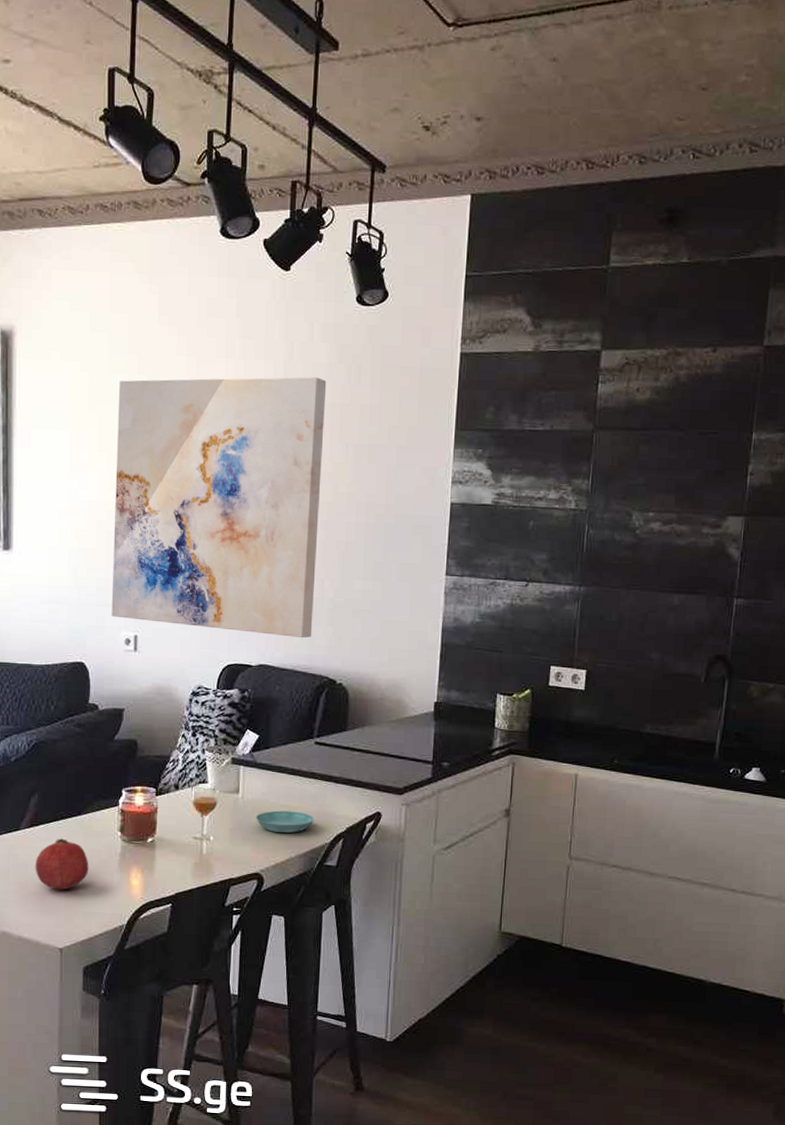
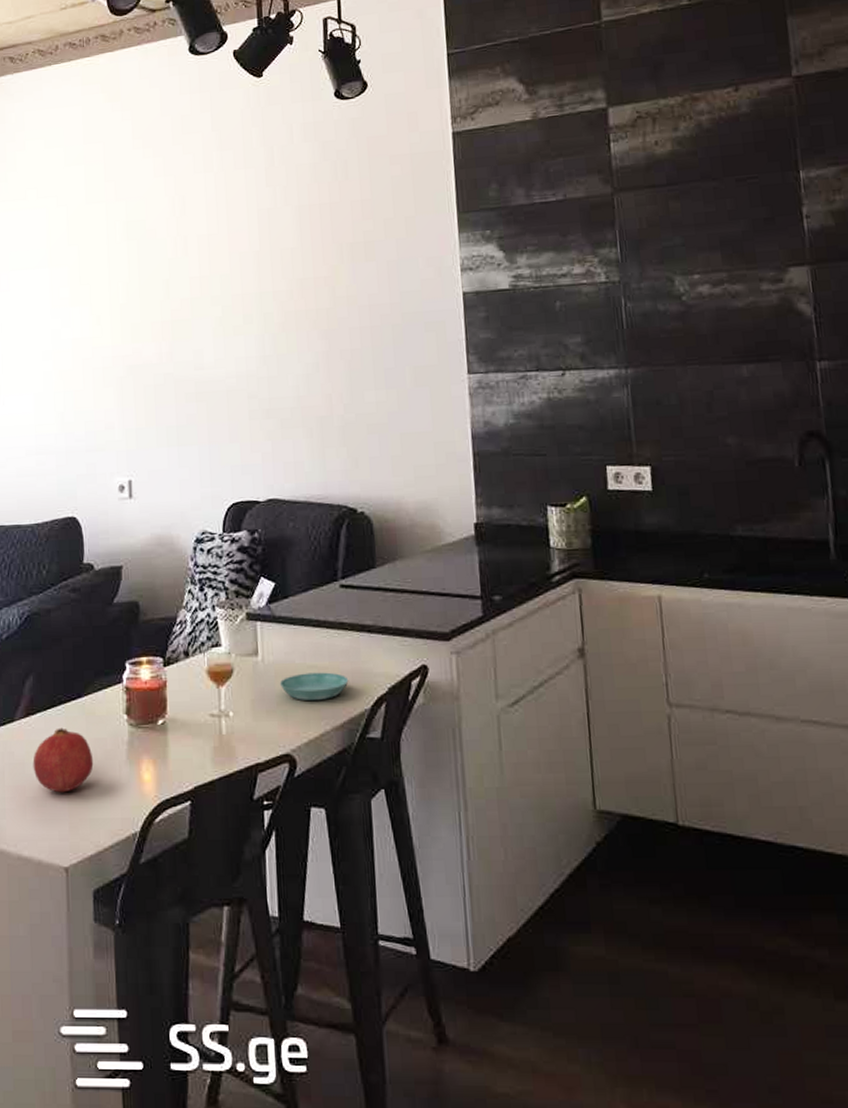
wall art: present [111,377,327,638] -> none [97,179,324,464]

